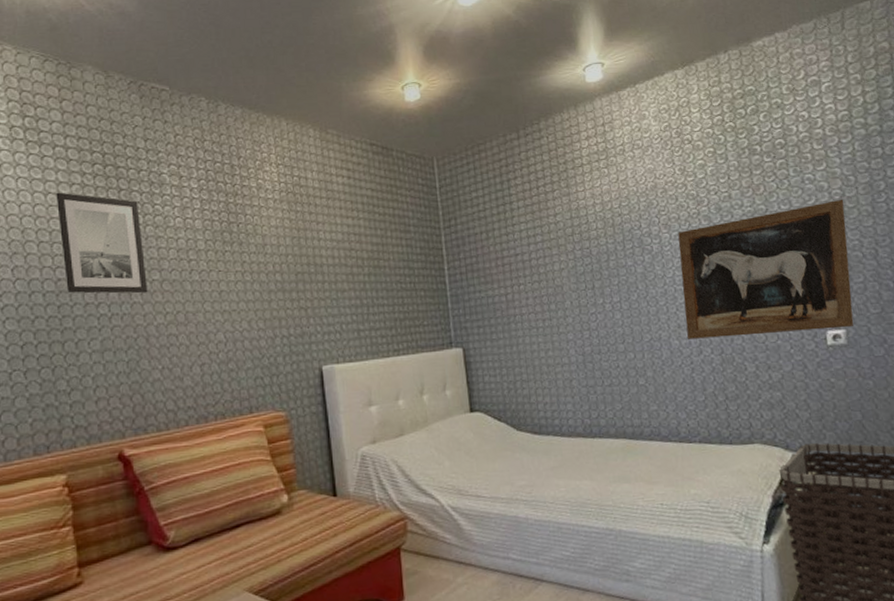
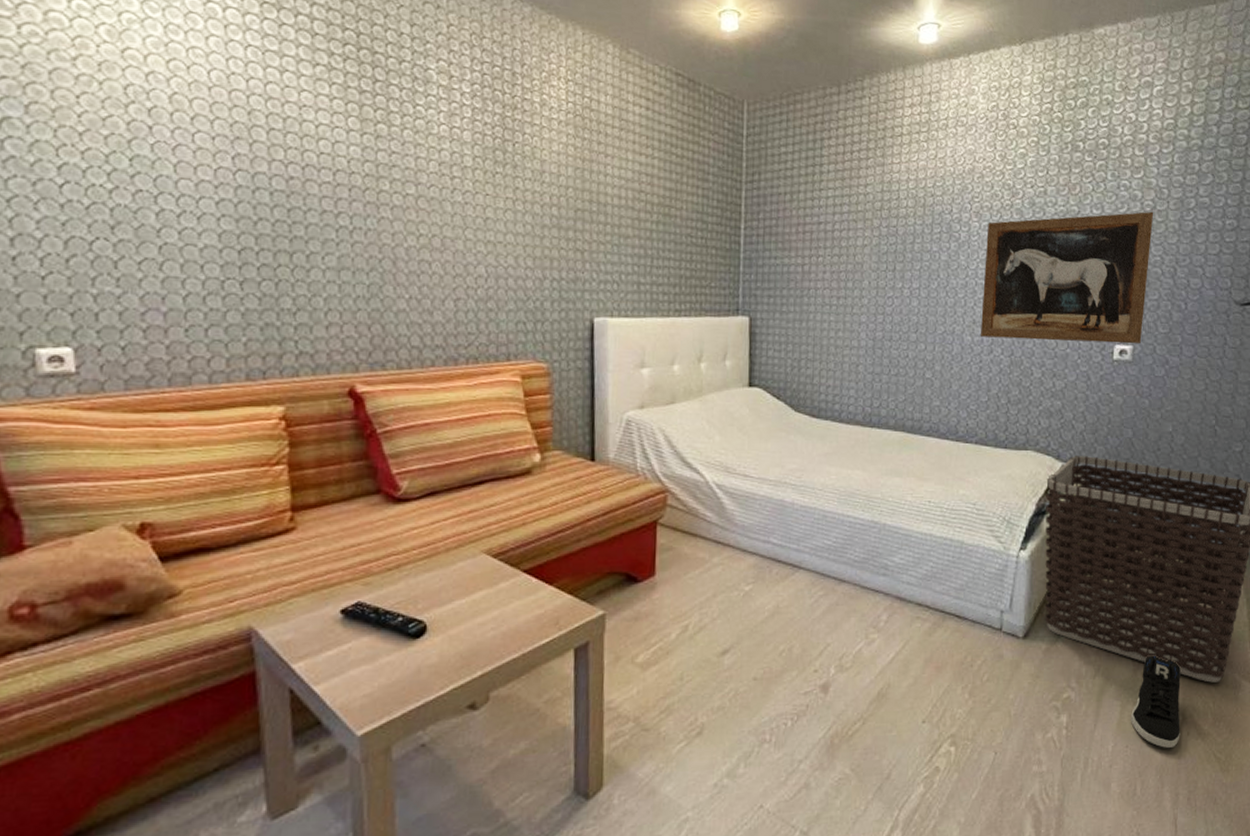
wall art: present [56,192,148,294] -> none [294,71,400,209]

